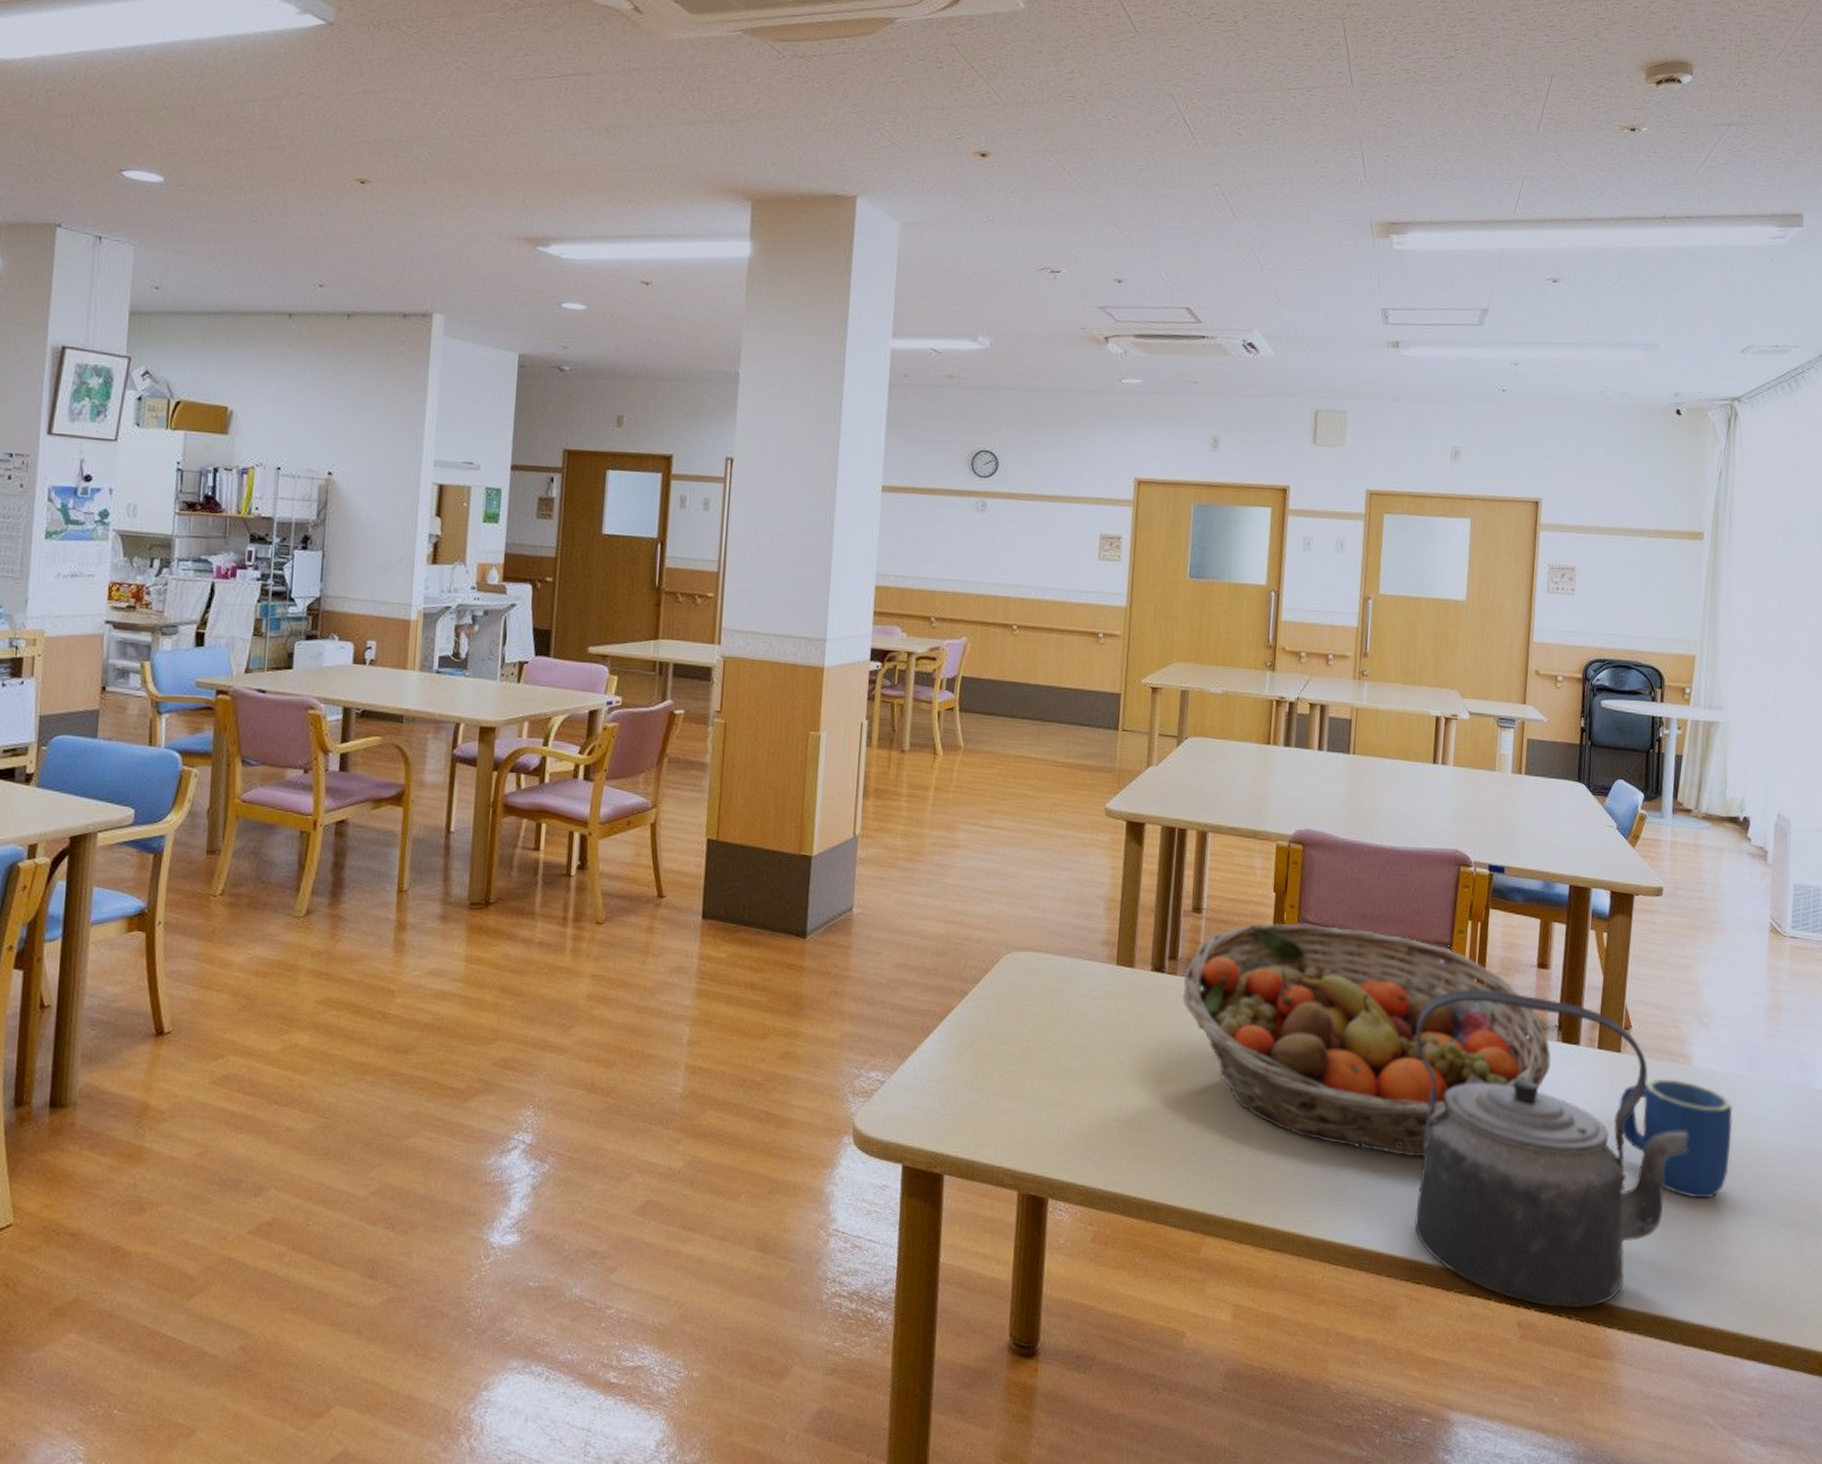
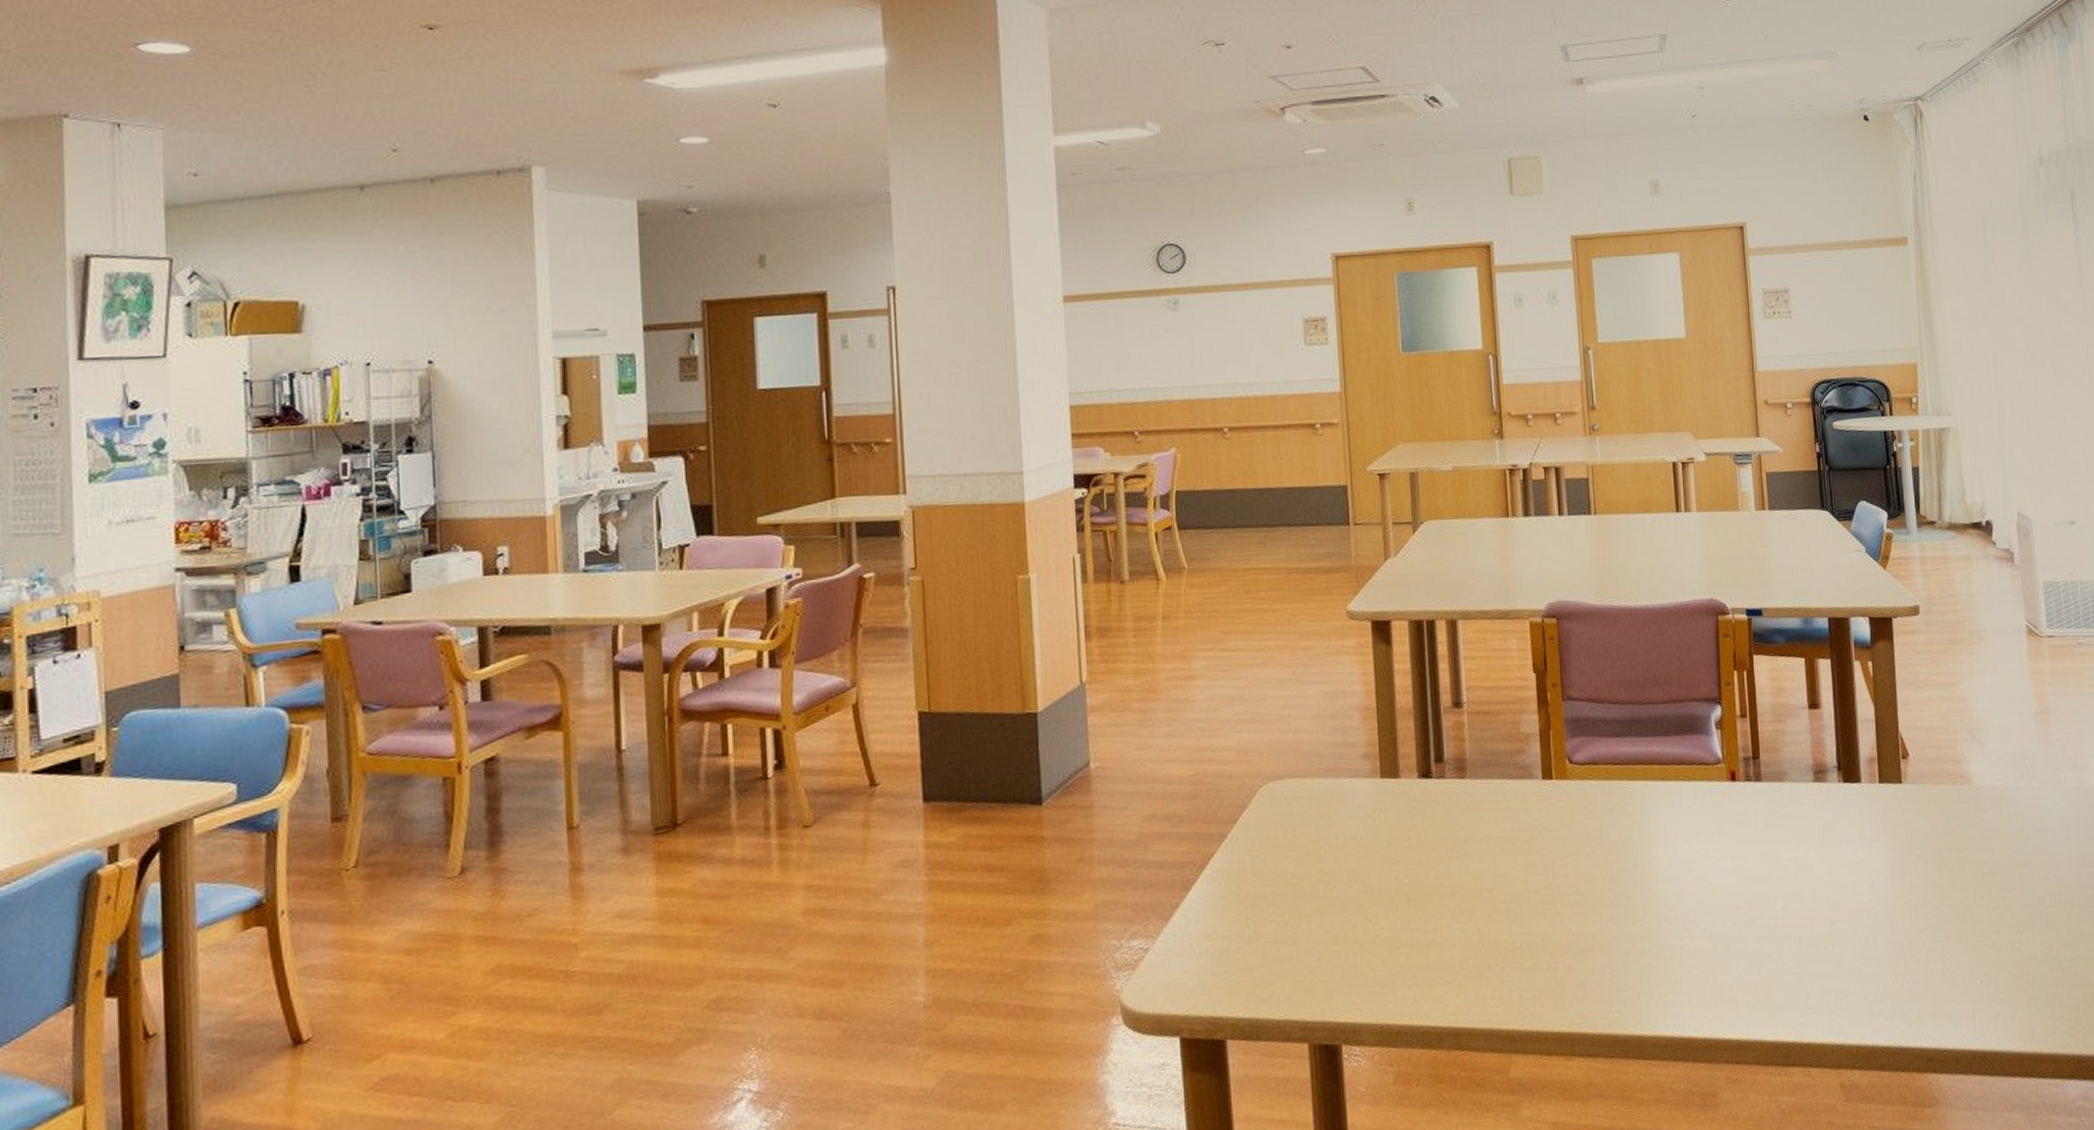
fruit basket: present [1183,923,1551,1158] -> none [1453,698,1835,931]
kettle: present [1414,989,1688,1309] -> none [1697,739,1981,1063]
mug: present [1619,1078,1733,1199] -> none [1908,801,2023,922]

